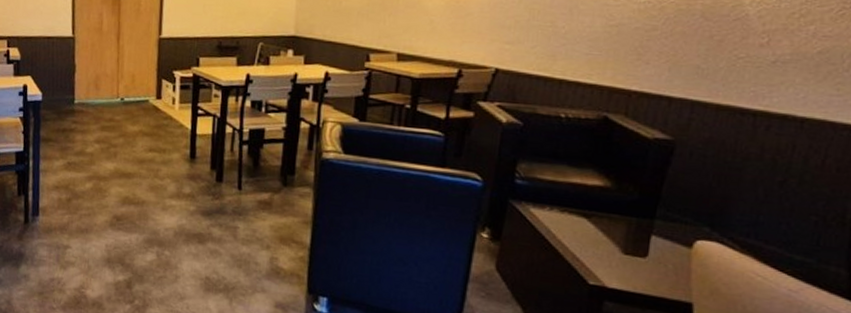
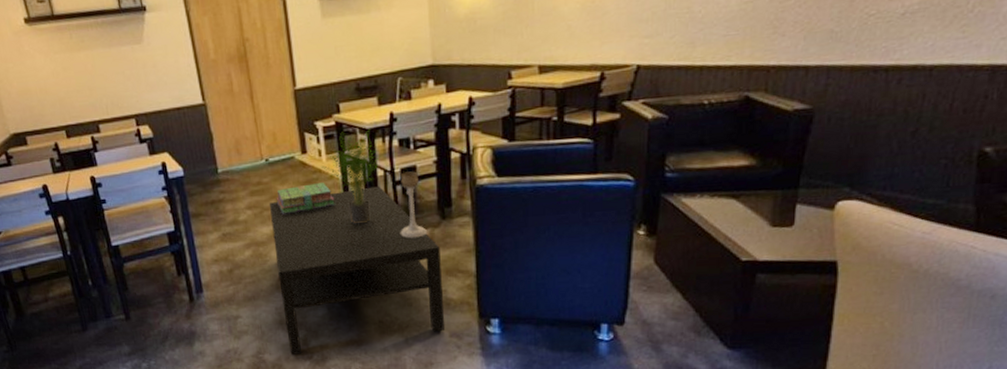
coffee table: none [112,140,277,300] -> present [269,186,444,356]
stack of books: none [124,129,181,155] -> present [276,183,335,214]
potted plant: none [173,84,232,177] -> present [321,129,381,224]
candle holder: none [239,133,267,200] -> present [400,171,427,238]

